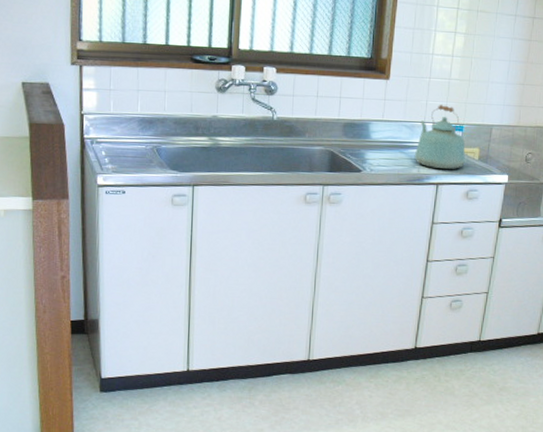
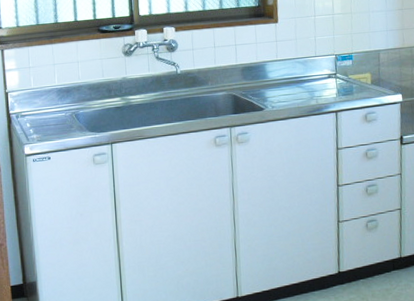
kettle: present [414,105,465,170] -> none [310,38,359,98]

